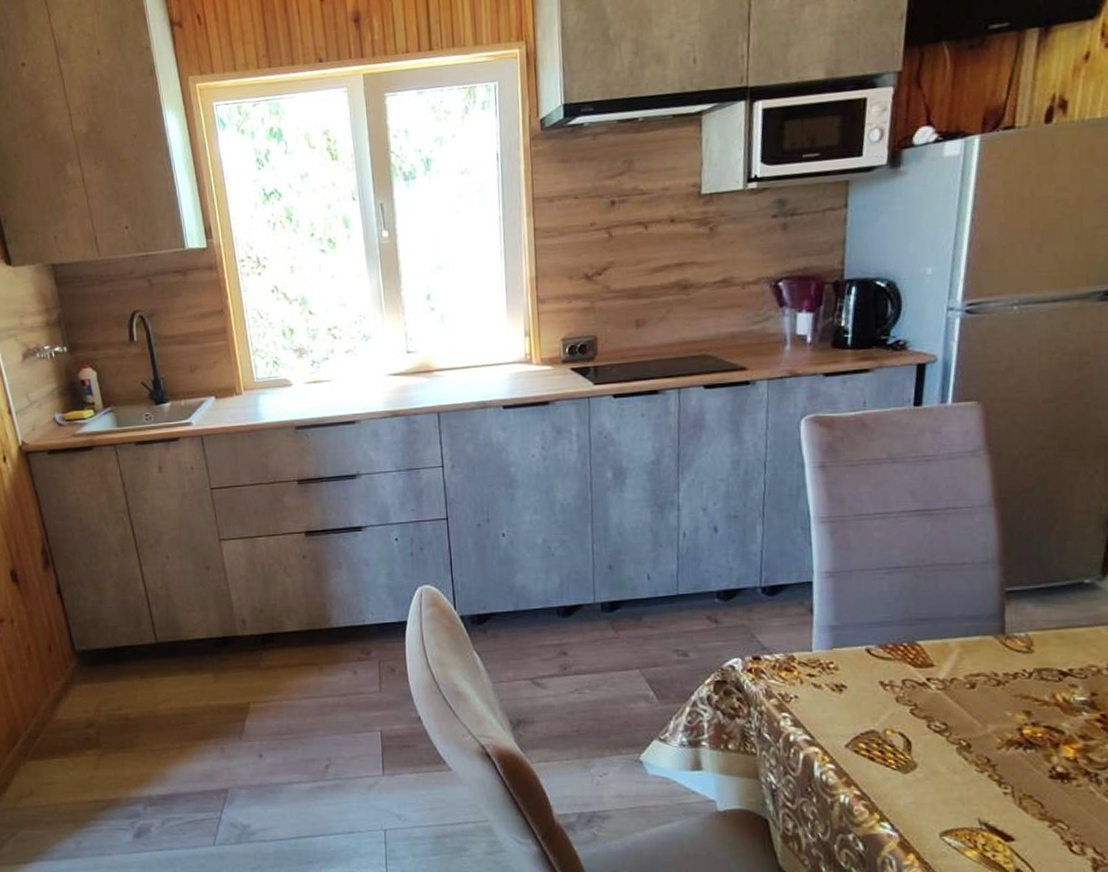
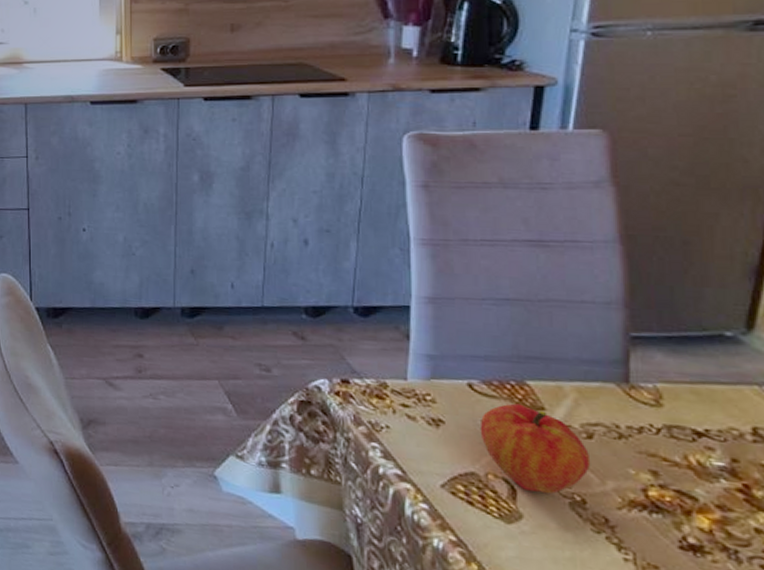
fruit: none [877,663,975,743] -> present [479,403,591,495]

